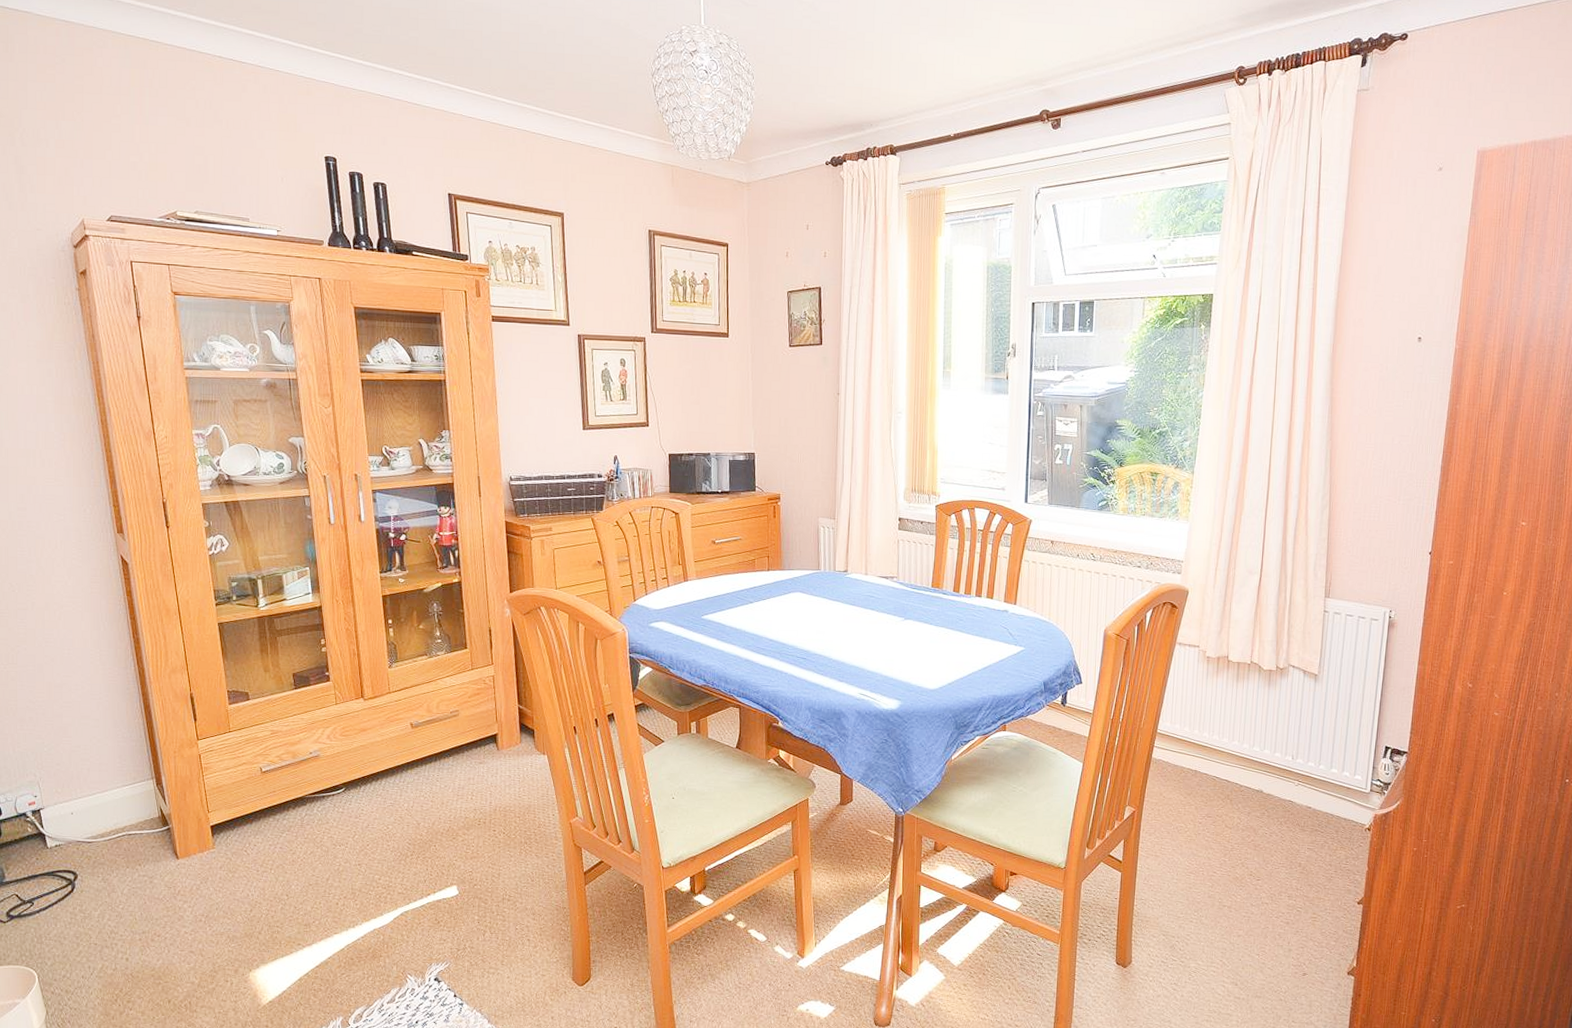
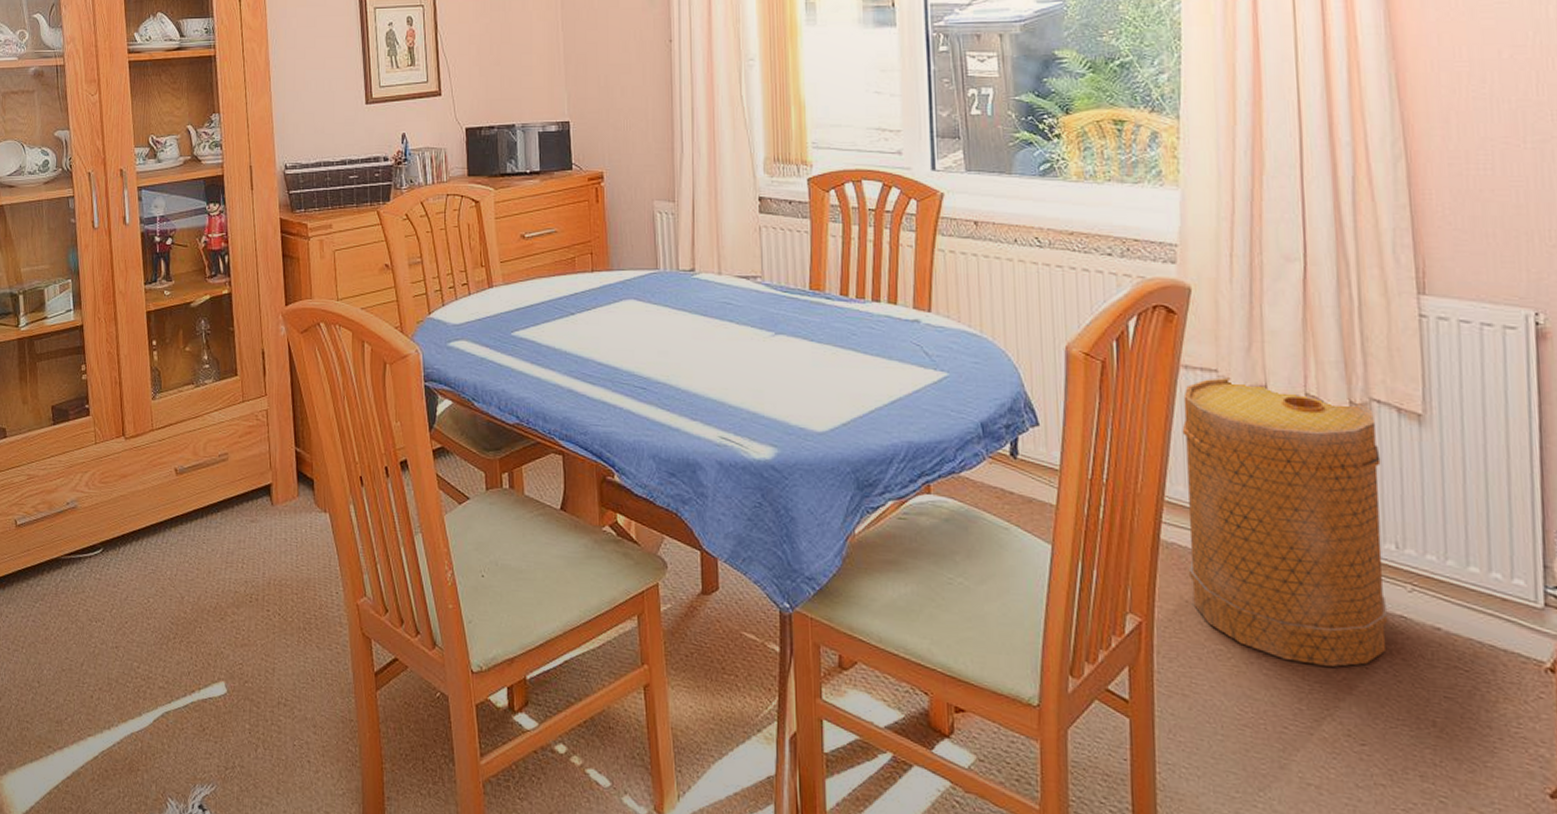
basket: none [1168,651,1290,833] -> present [1182,377,1389,667]

